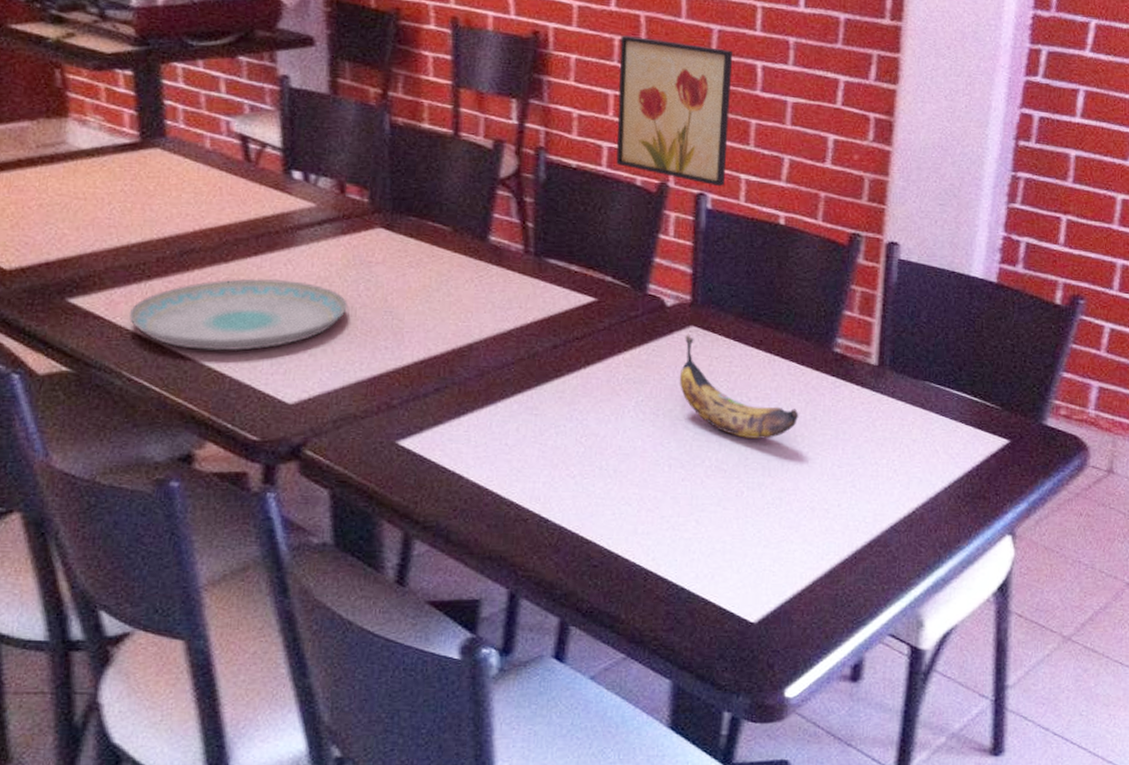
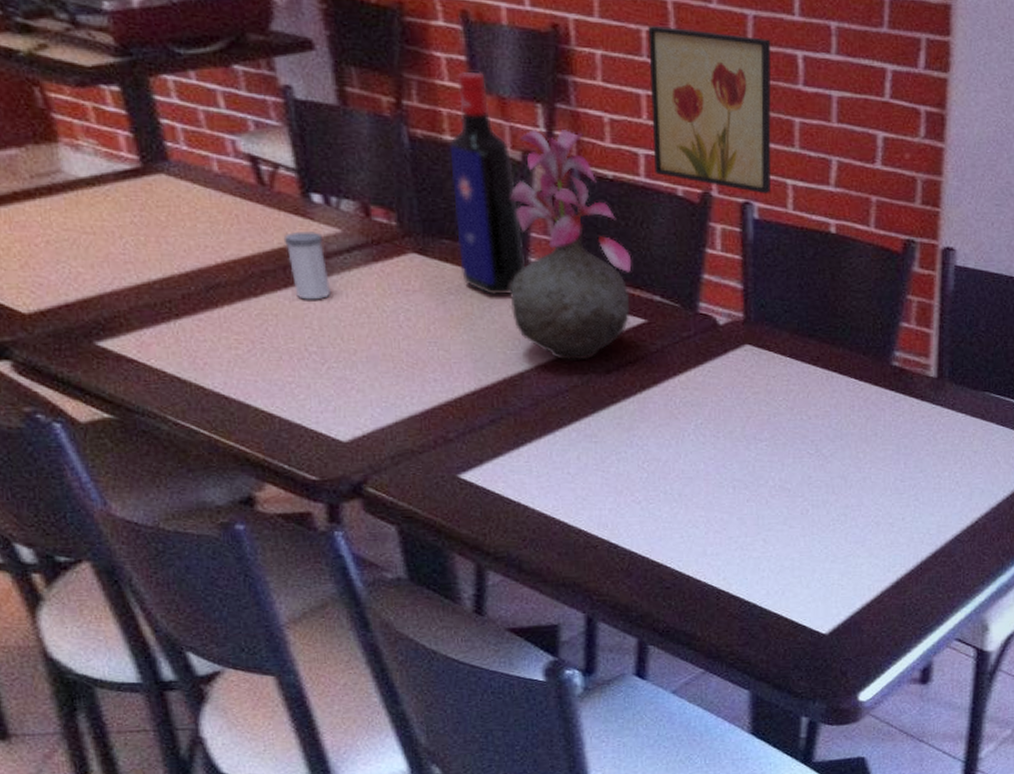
plate: present [128,278,347,352] -> none [163,312,389,390]
salt shaker: none [260,204,298,268] -> present [283,231,330,300]
liquor bottle: none [423,69,486,270] -> present [449,71,526,295]
vase: none [467,121,587,335] -> present [510,130,632,360]
banana: present [679,334,799,439] -> none [737,353,860,457]

